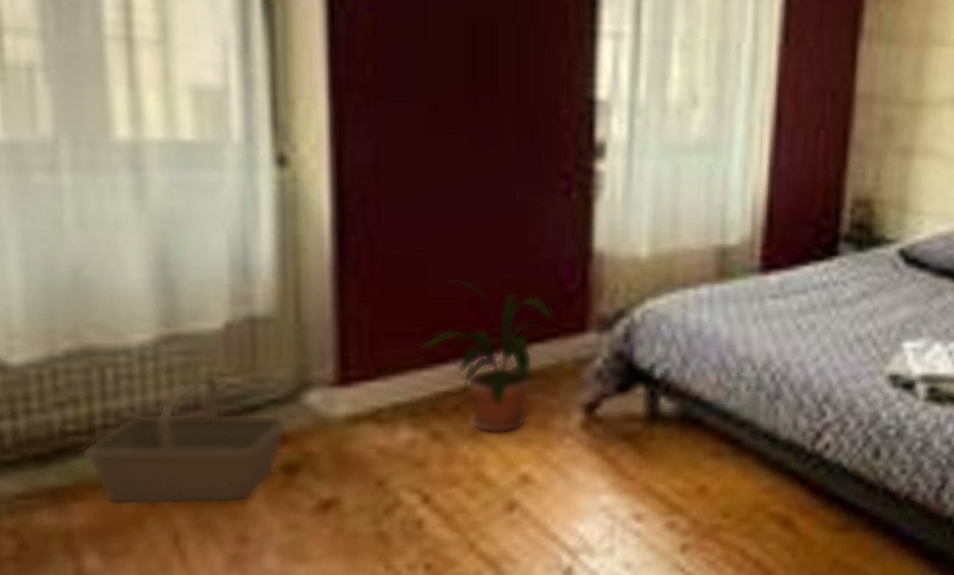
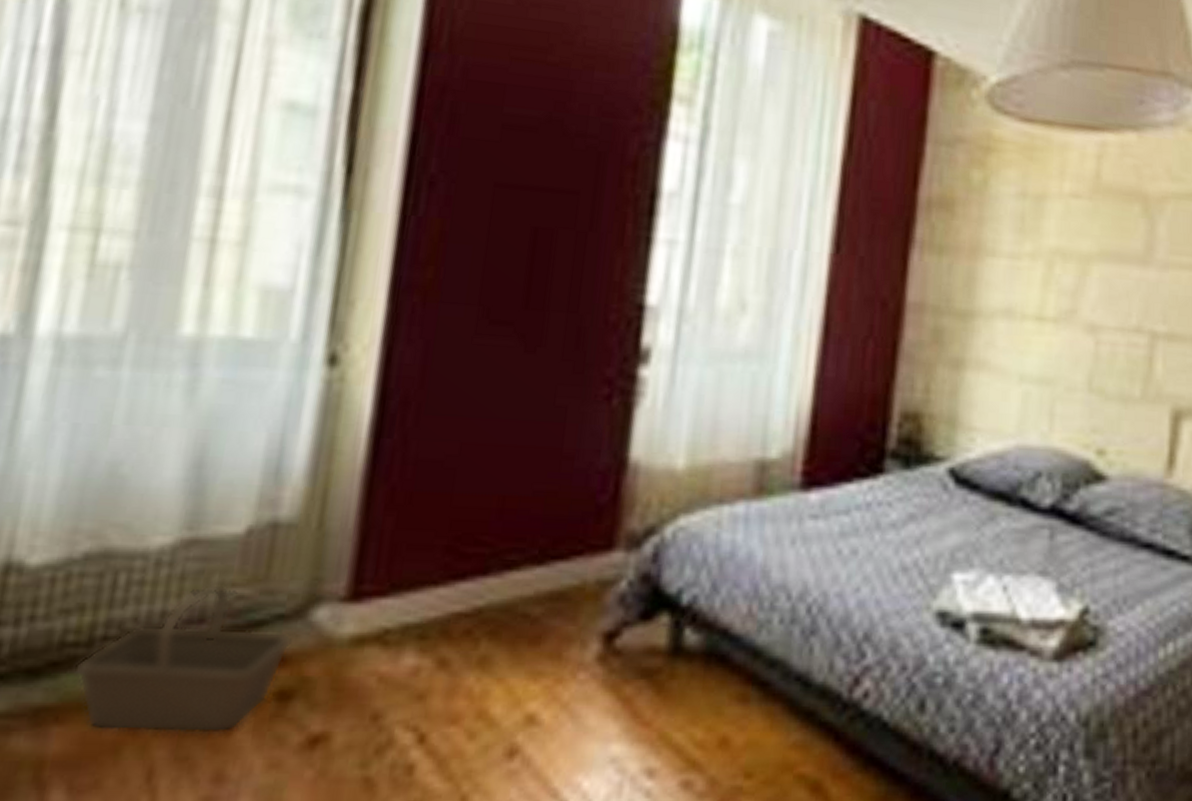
house plant: present [417,278,555,435] -> none [436,486,583,665]

